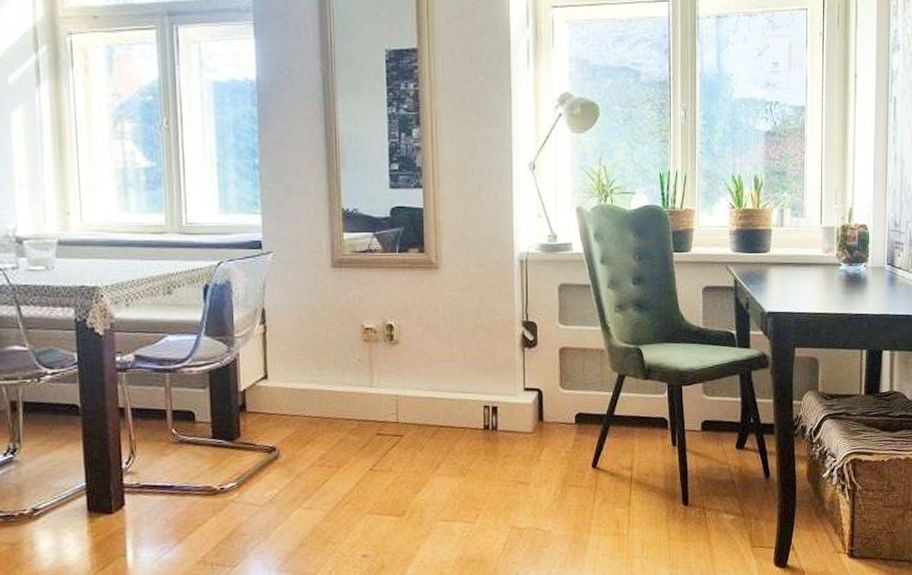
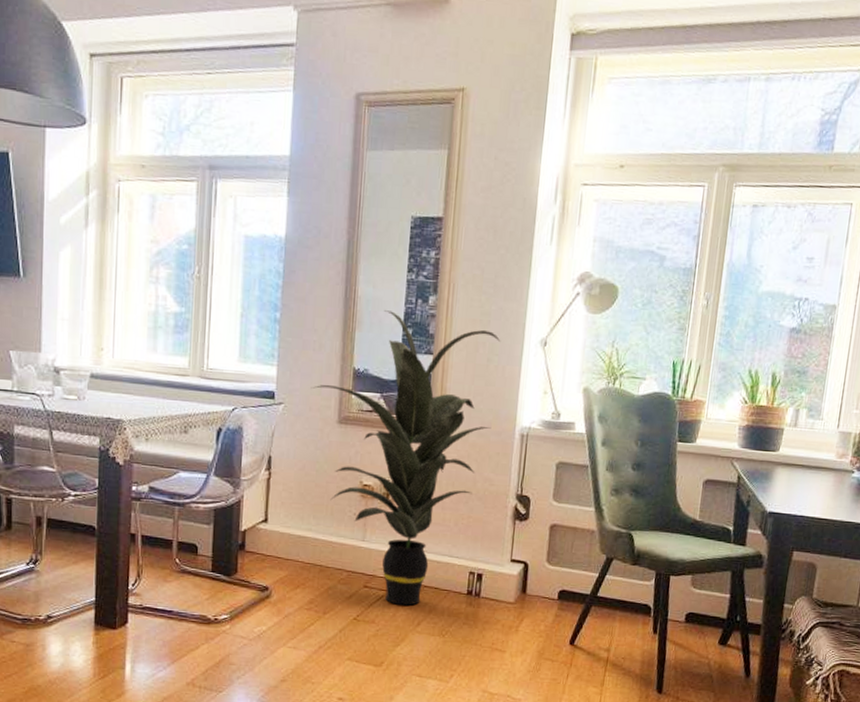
indoor plant: none [299,147,490,449] -> present [310,310,501,606]

